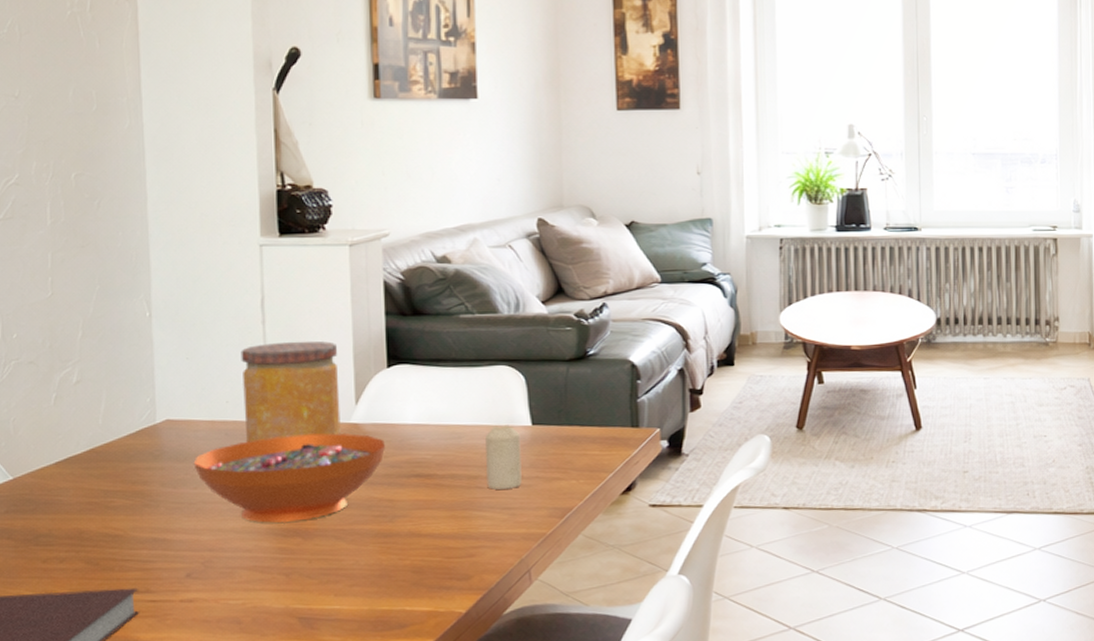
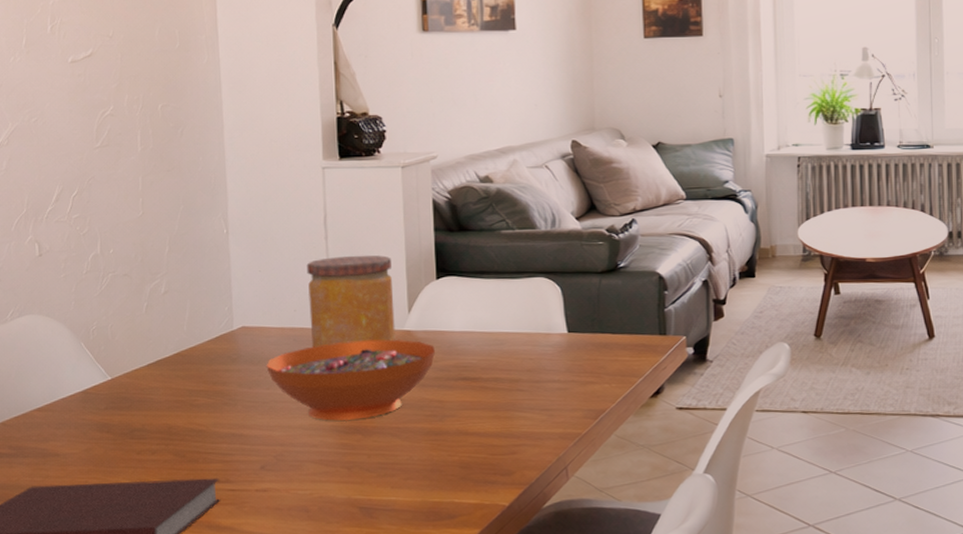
candle: present [485,425,522,490] -> none [525,332,559,392]

